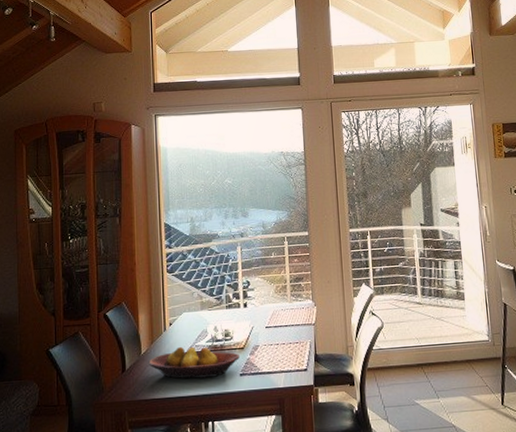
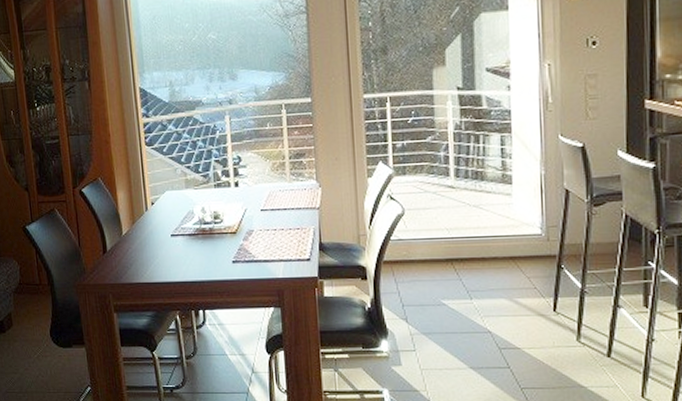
fruit bowl: present [148,346,240,379] -> none [130,228,231,264]

